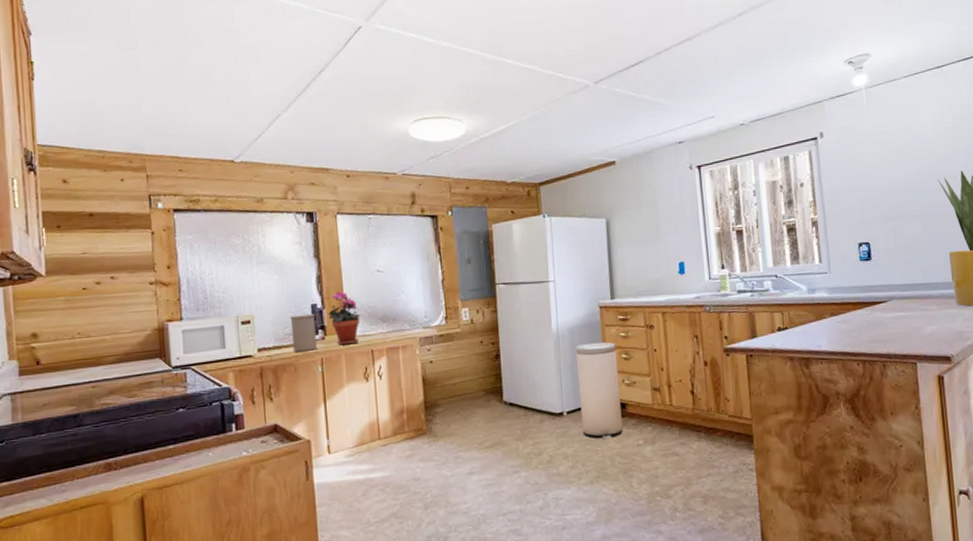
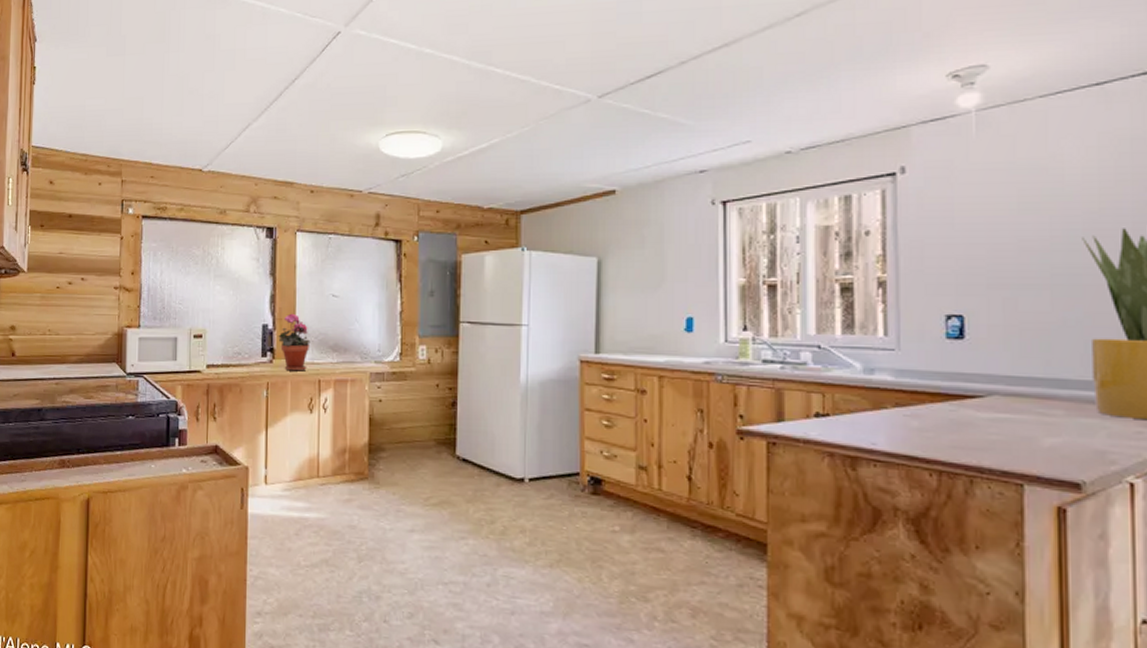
canister: present [290,313,317,352] -> none [240,333,264,373]
pedal bin: present [575,341,623,440] -> none [545,401,596,519]

